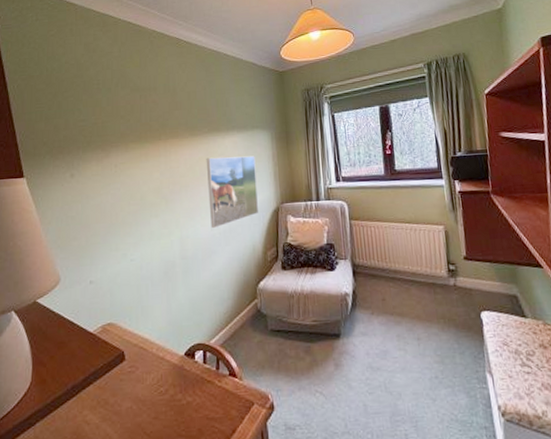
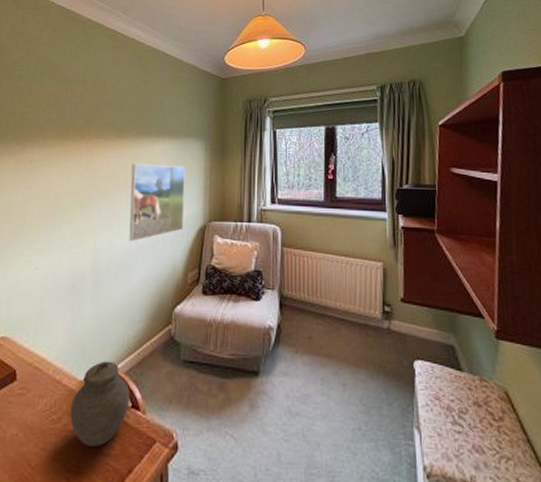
jar: none [176,336,227,413] -> present [70,361,130,448]

